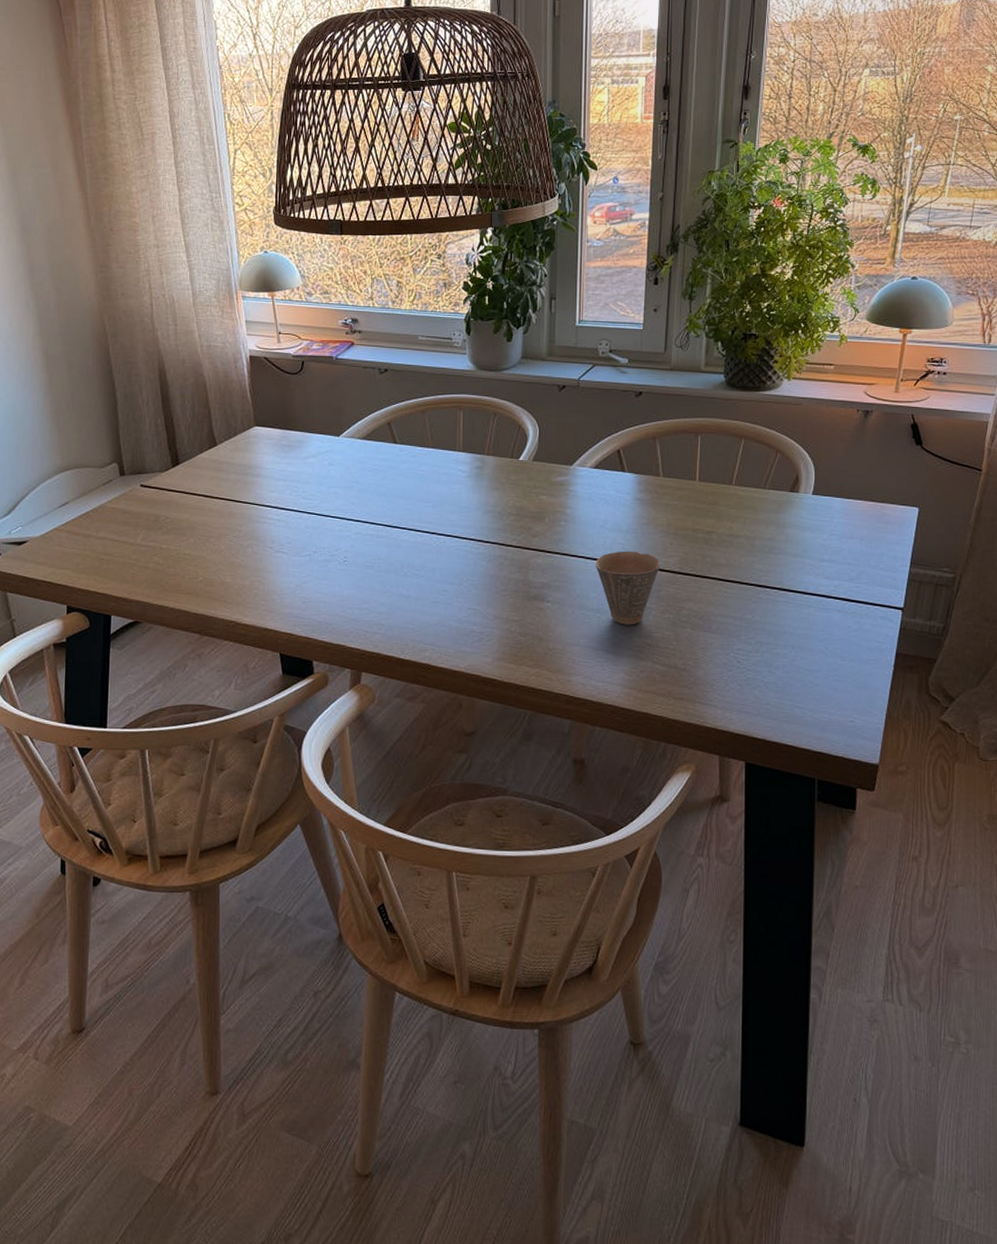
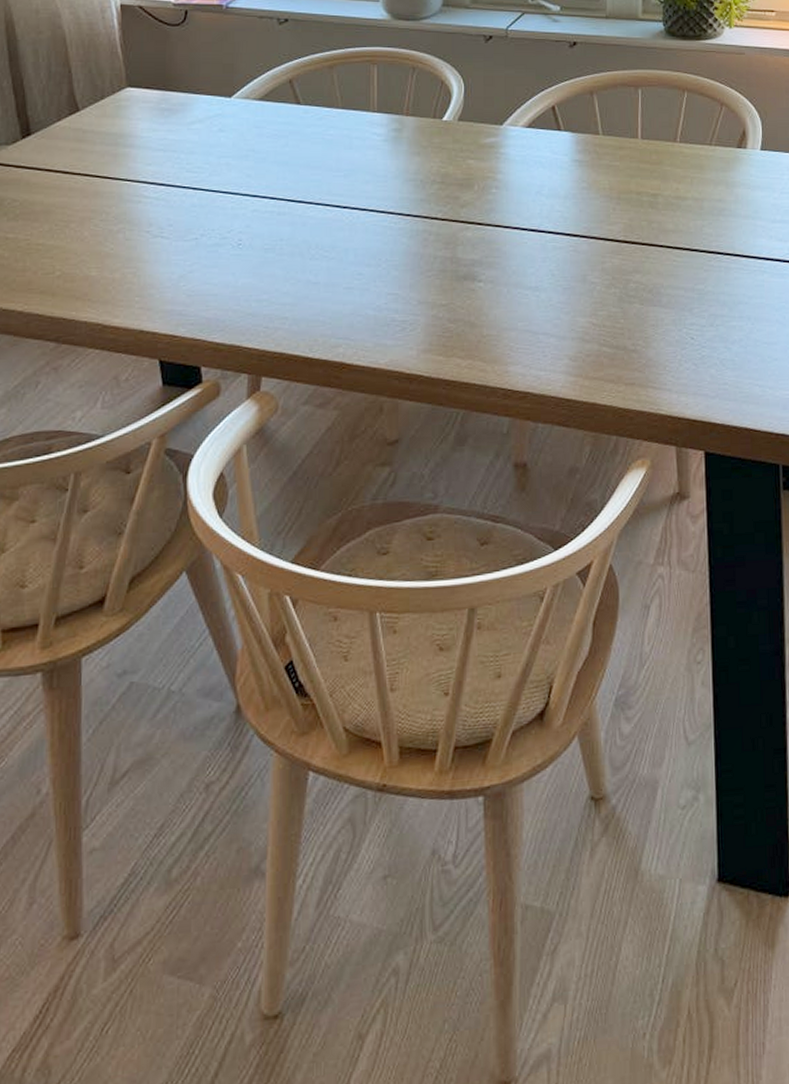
cup: present [595,551,660,625] -> none [531,219,603,304]

